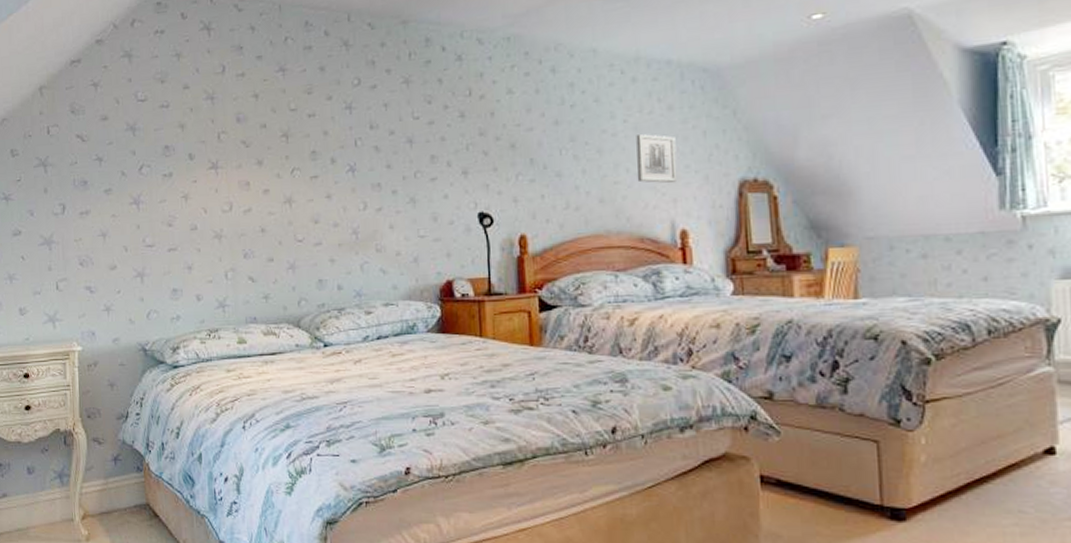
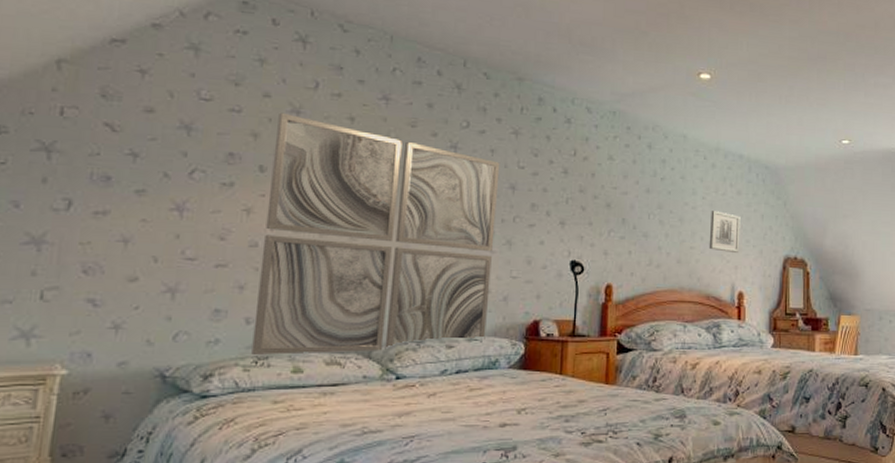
wall art: none [197,100,401,329] -> present [251,112,500,356]

